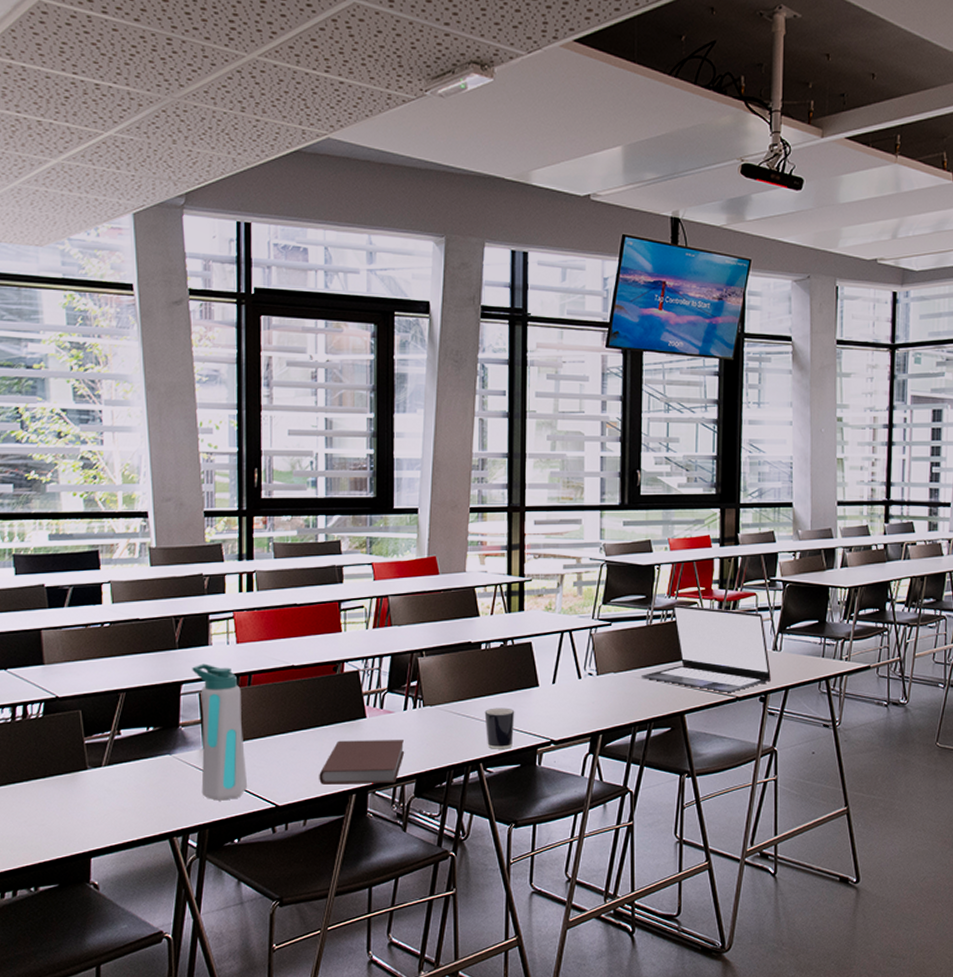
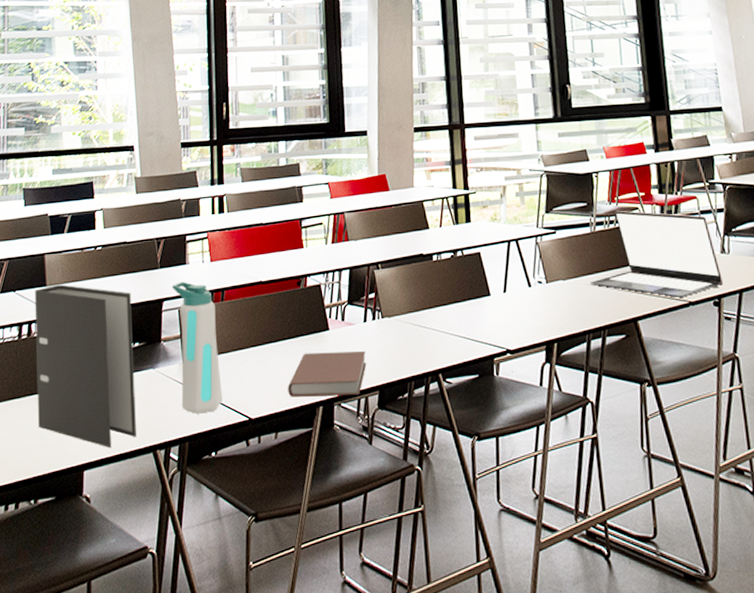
binder: none [30,663,150,834] -> present [34,284,136,448]
mug: present [484,708,515,749] -> none [440,317,470,360]

